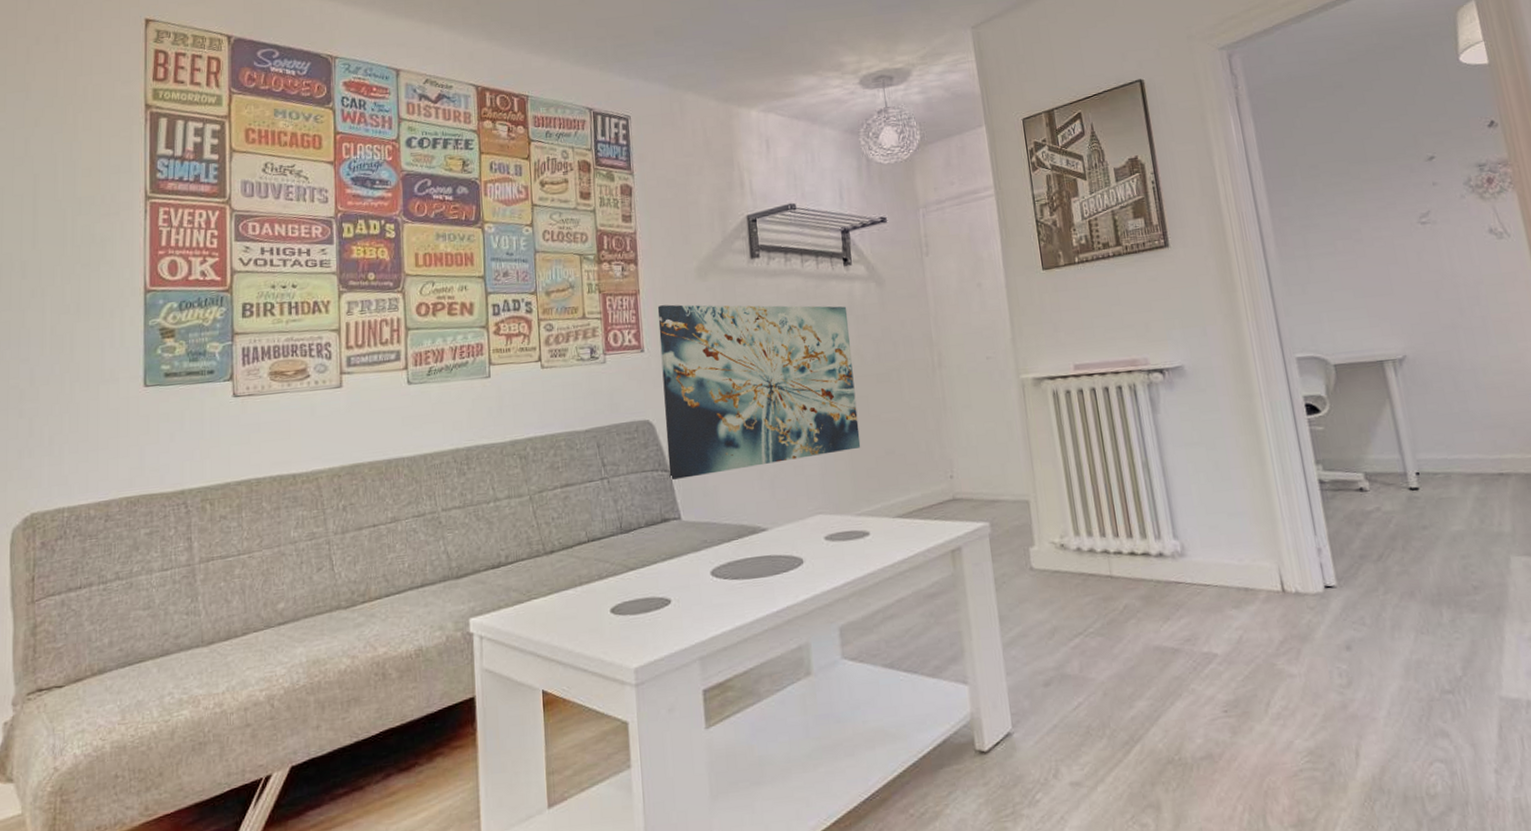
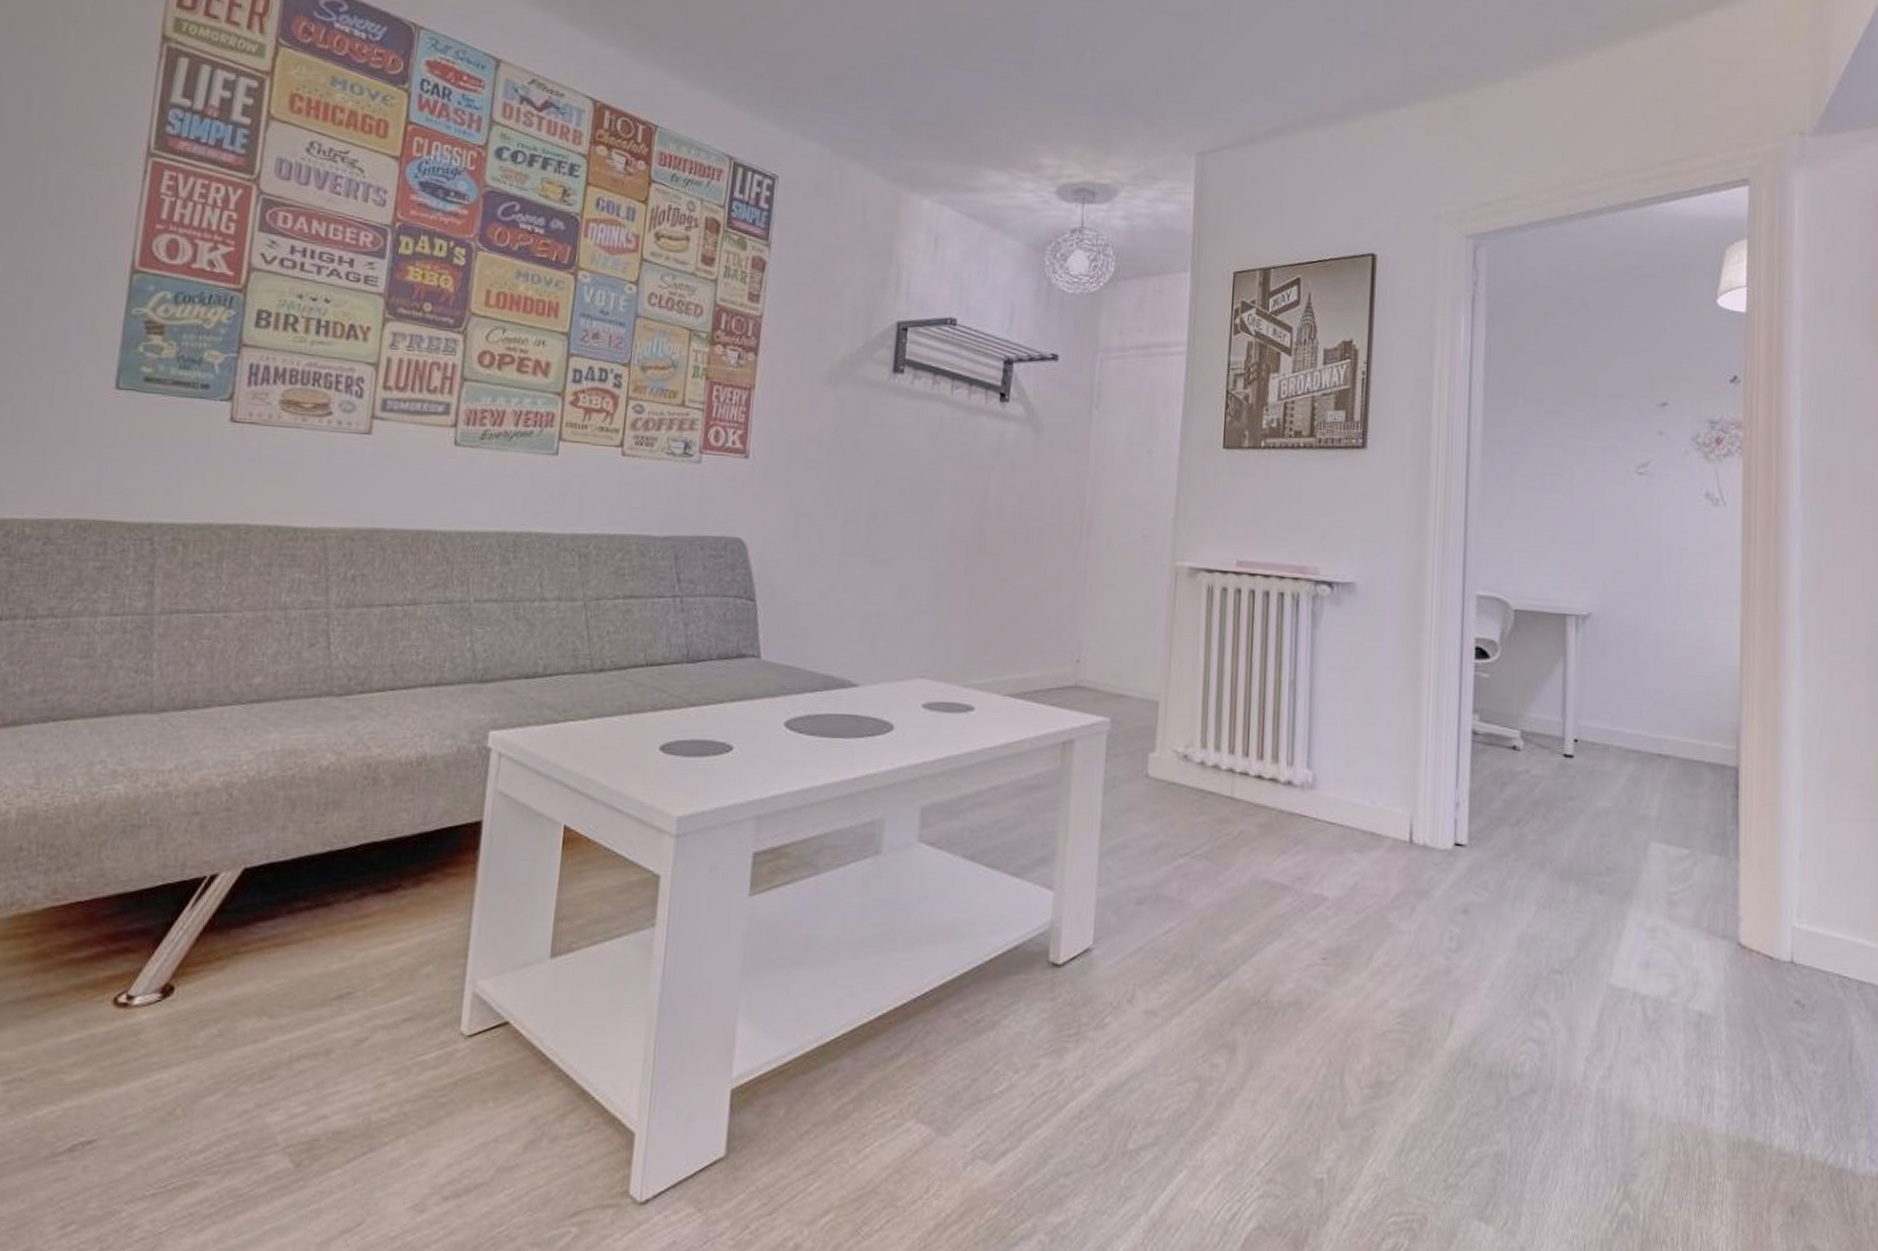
wall art: present [657,304,861,480] -> none [755,408,995,613]

